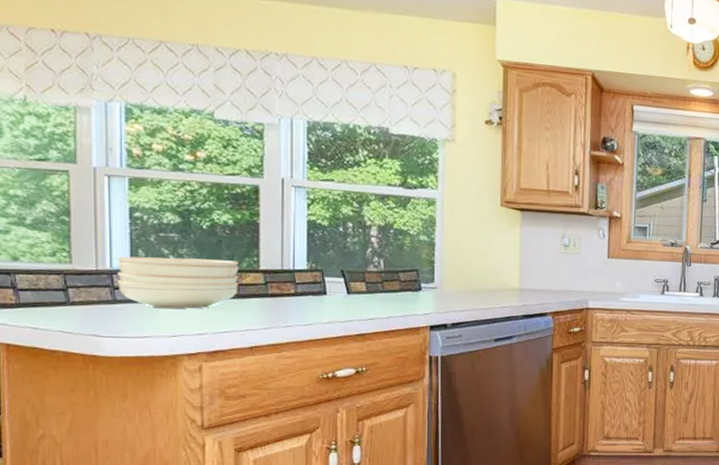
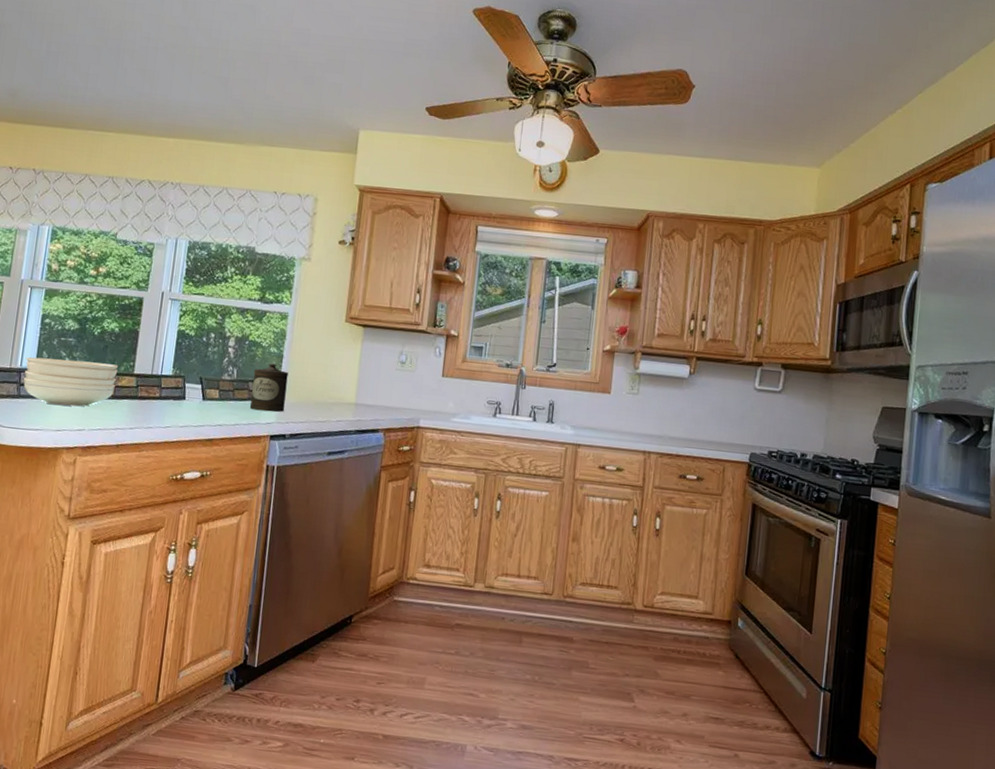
canister: none [403,252,443,303] -> present [250,363,288,413]

